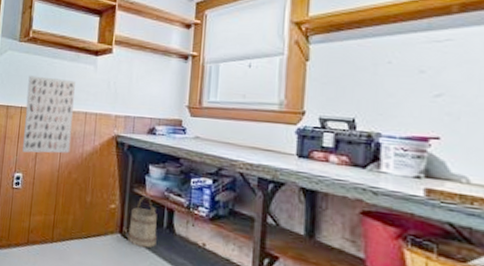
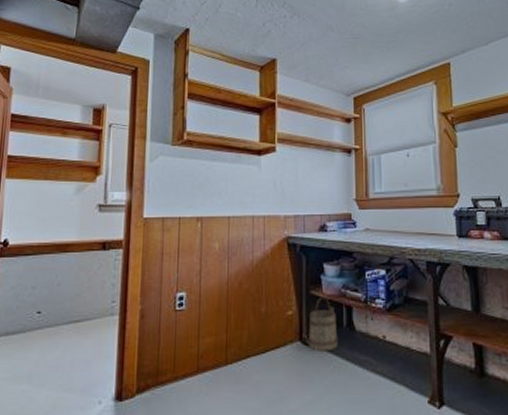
wall art: present [22,75,75,154] -> none [183,182,240,268]

